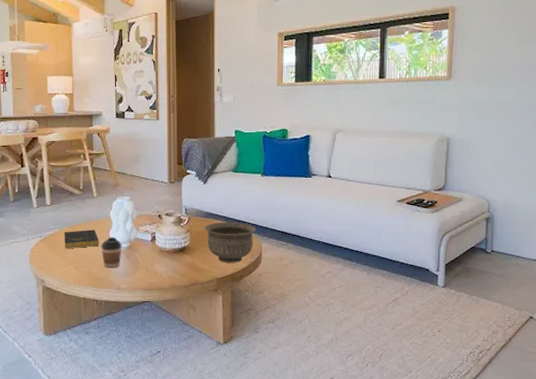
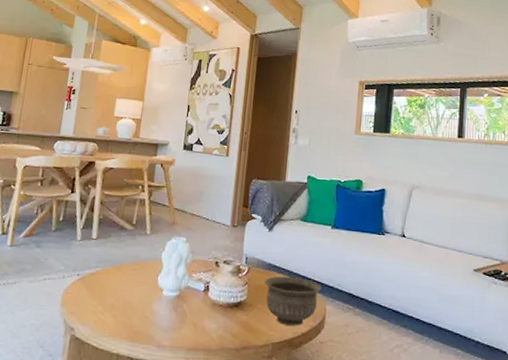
book: present [64,230,99,249] -> none [104,271,145,293]
coffee cup: present [100,237,122,268] -> none [145,283,170,321]

